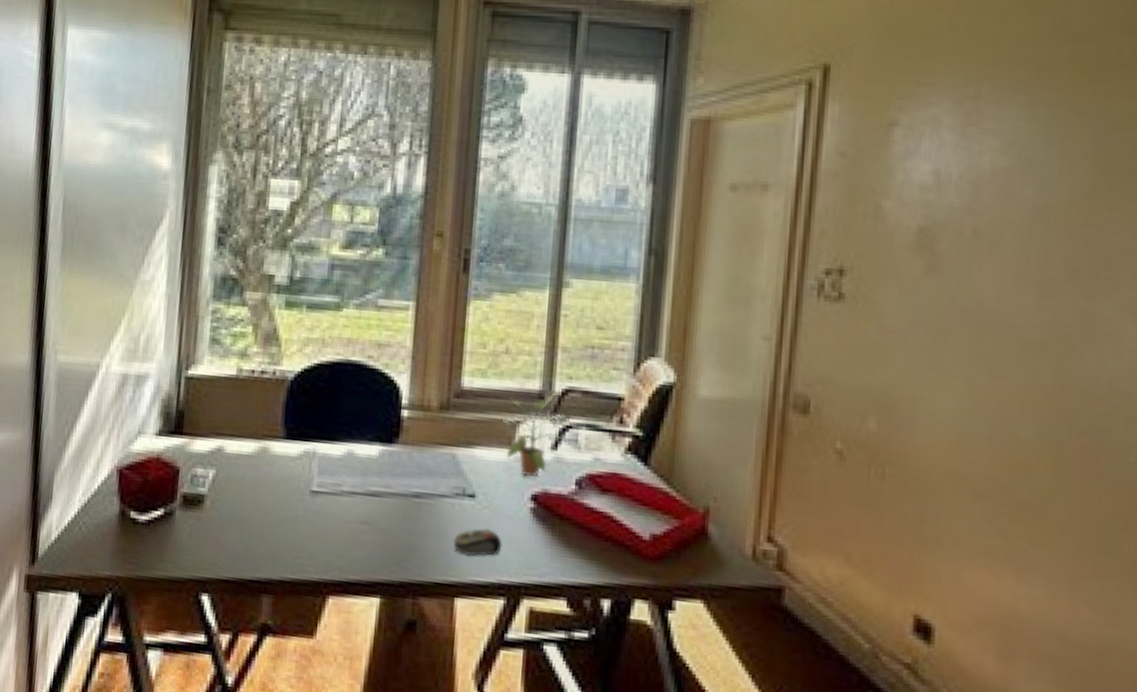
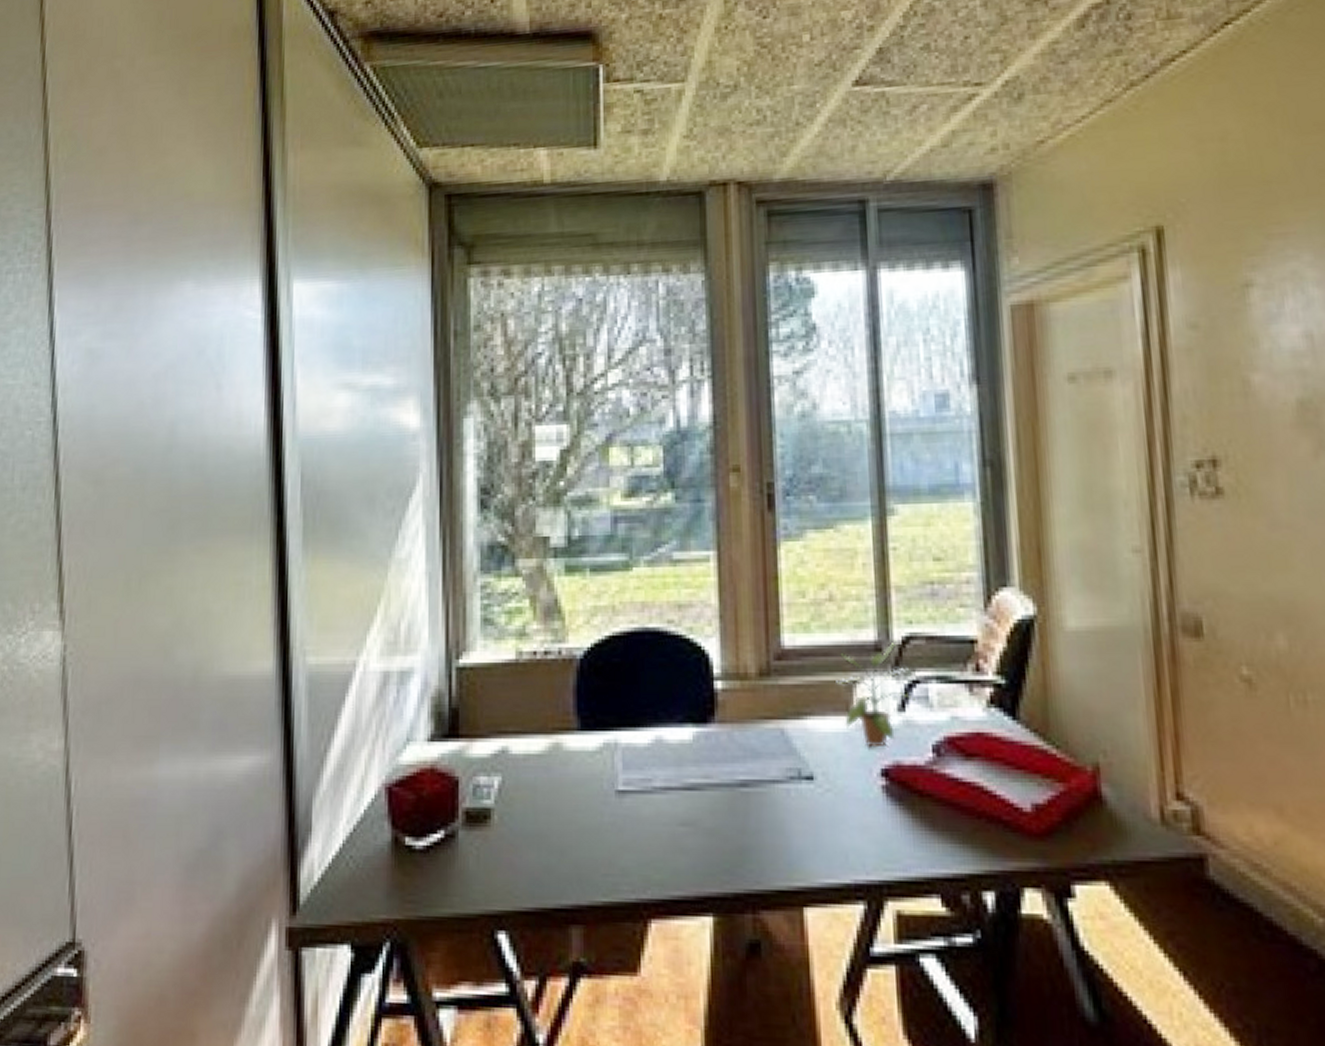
computer mouse: present [453,527,503,557] -> none [794,815,854,854]

